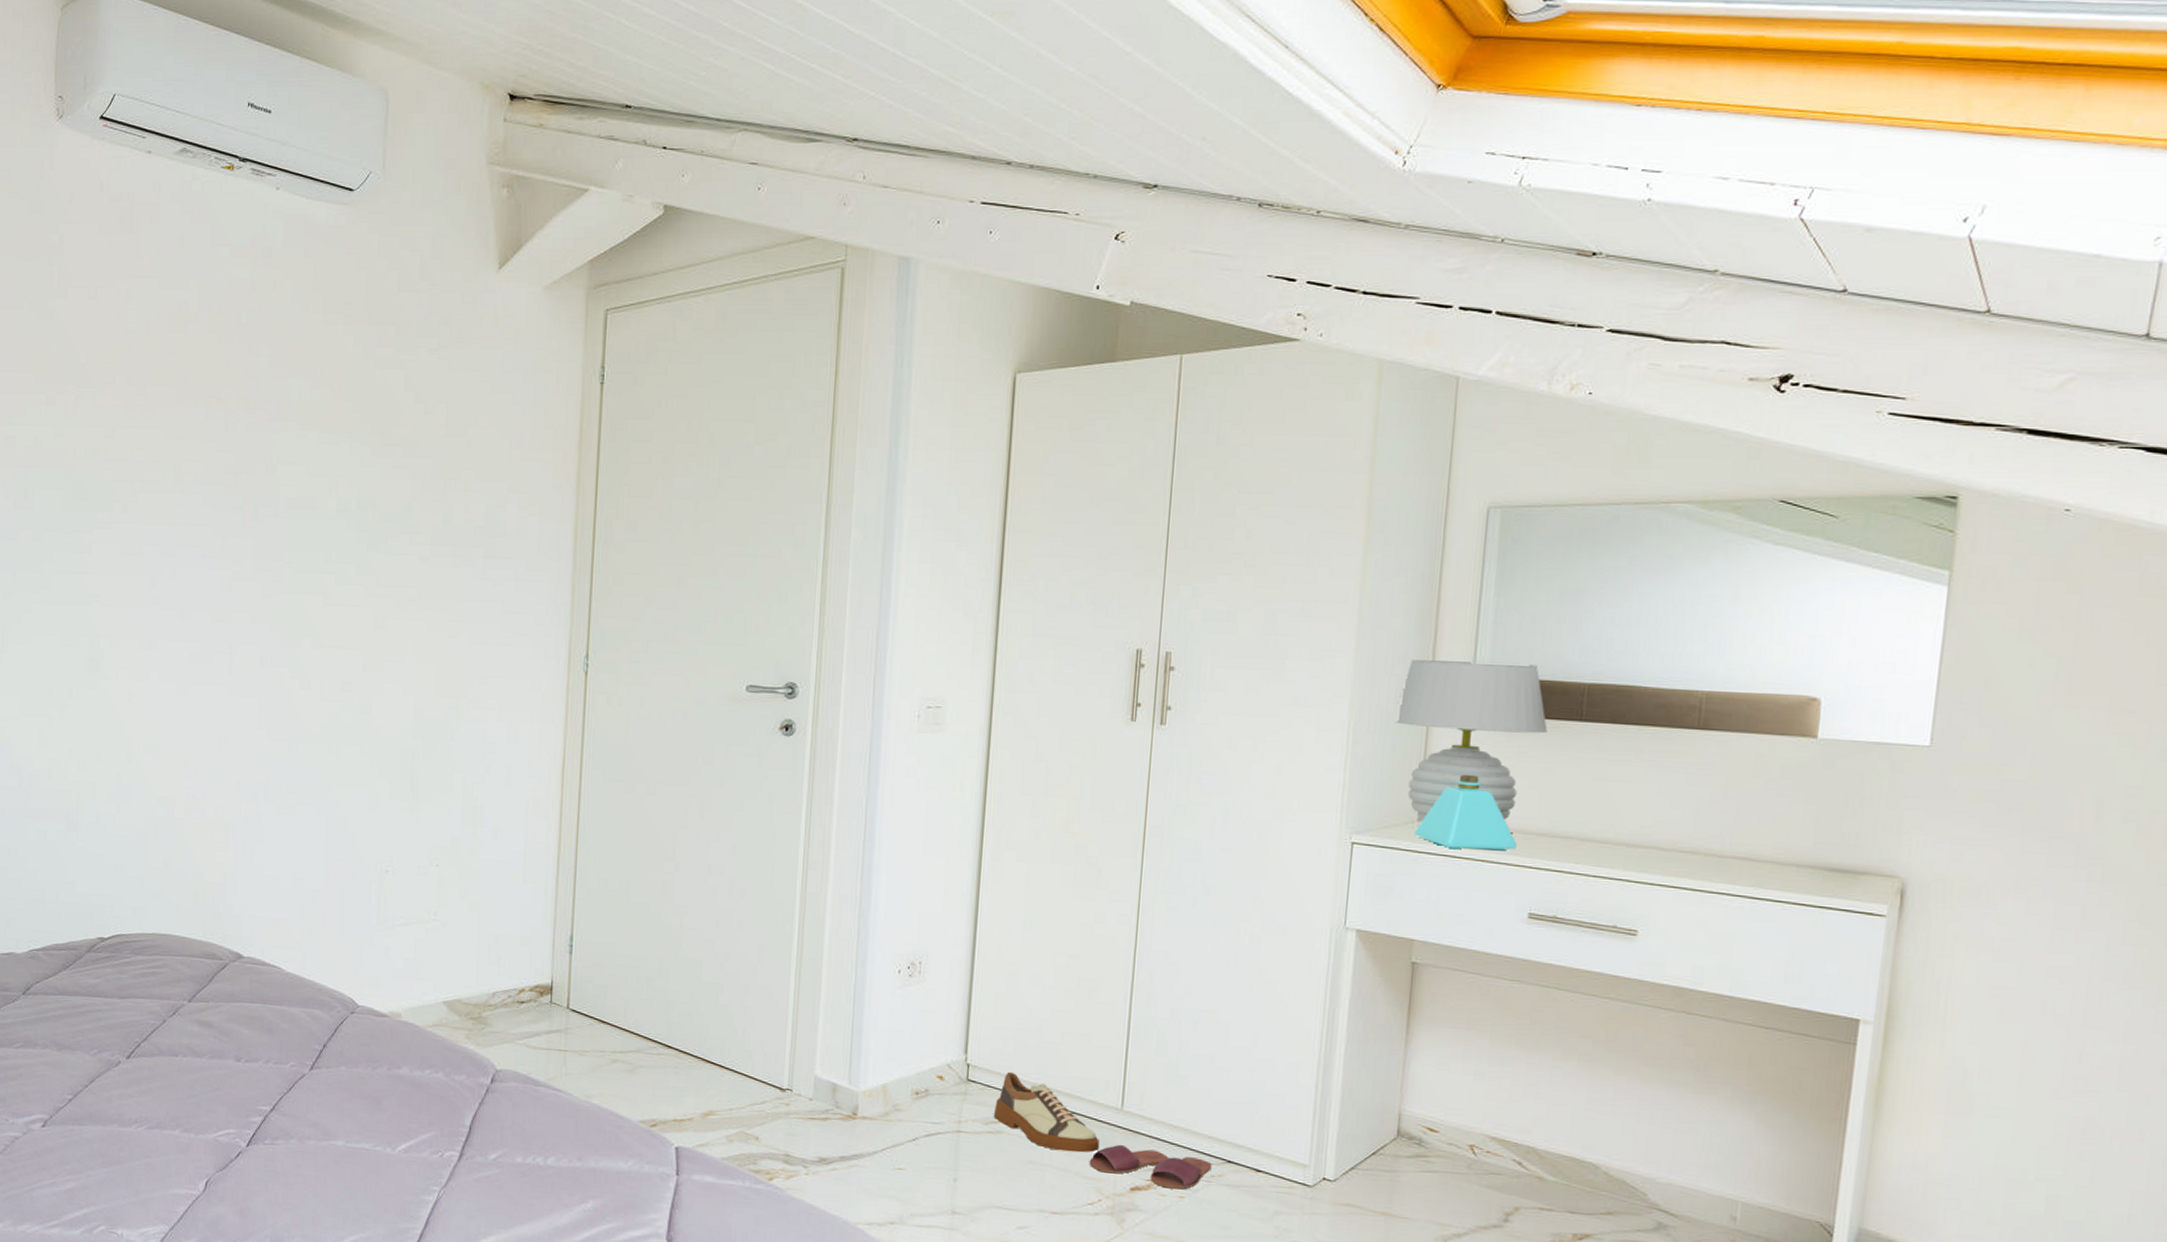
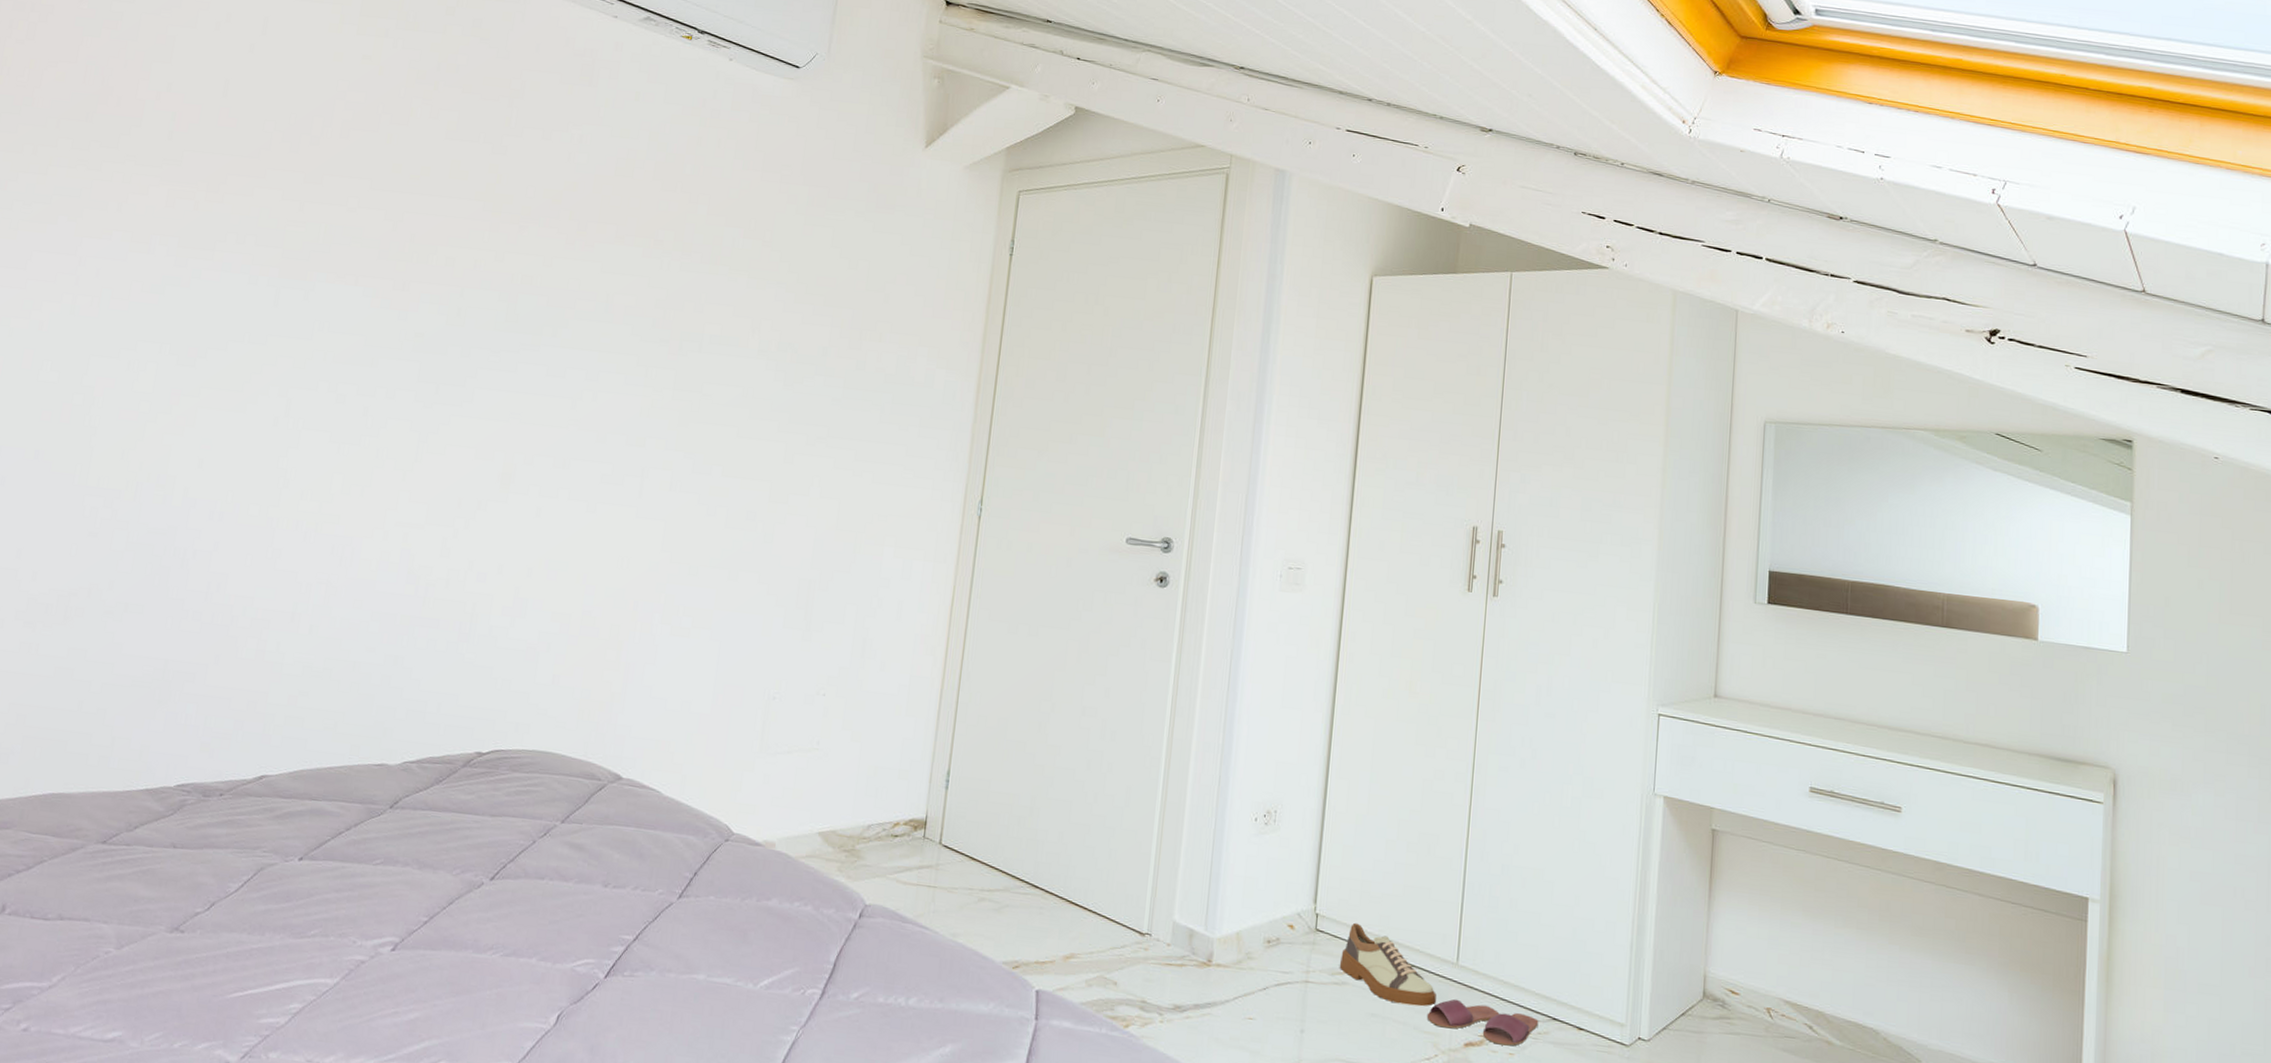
table lamp: present [1394,659,1548,820] -> none [1692,551,1820,700]
perfume bottle: present [1414,774,1517,850] -> none [1711,656,1798,728]

